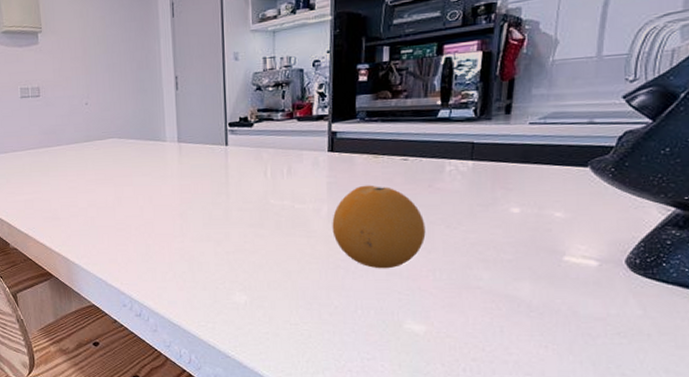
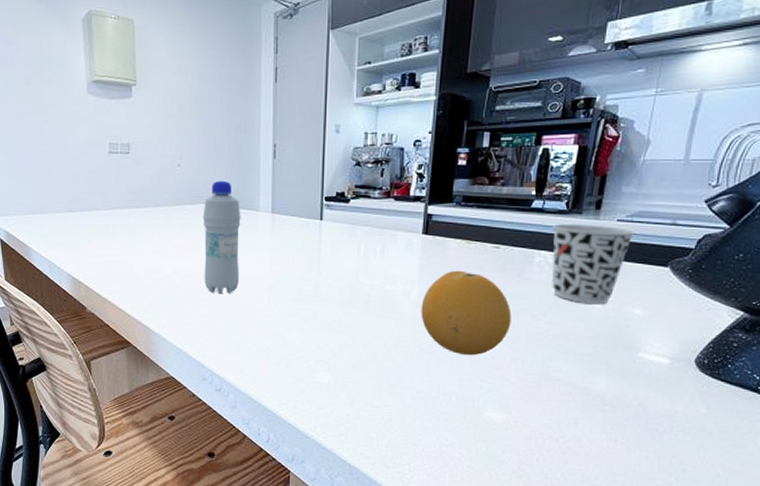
bottle: none [112,114,152,223] -> present [202,180,241,294]
cup: none [462,130,550,210] -> present [552,224,635,305]

